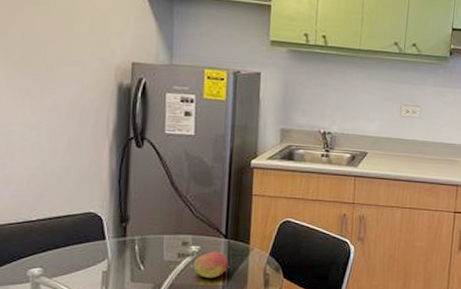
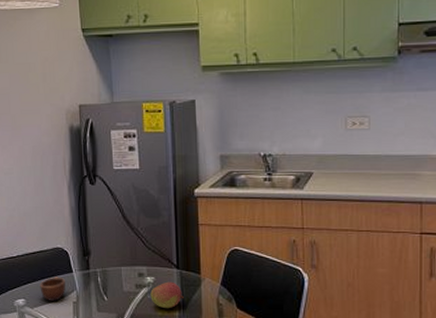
mug: none [62,244,95,271] -> present [40,276,66,301]

